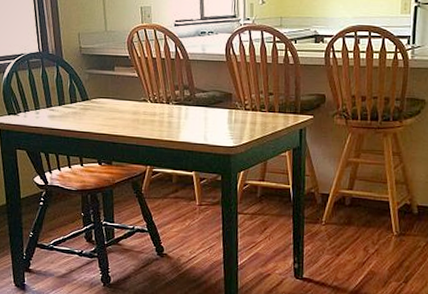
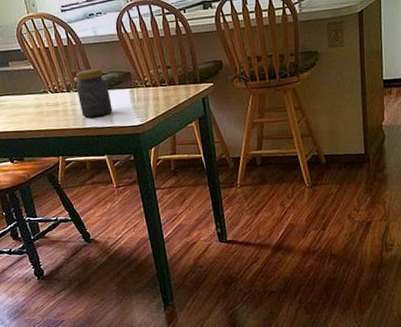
jar: none [175,84,209,133] -> present [75,68,113,118]

